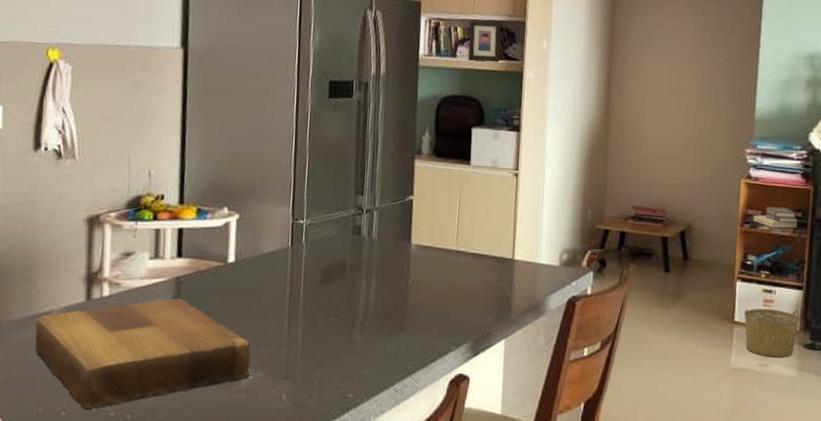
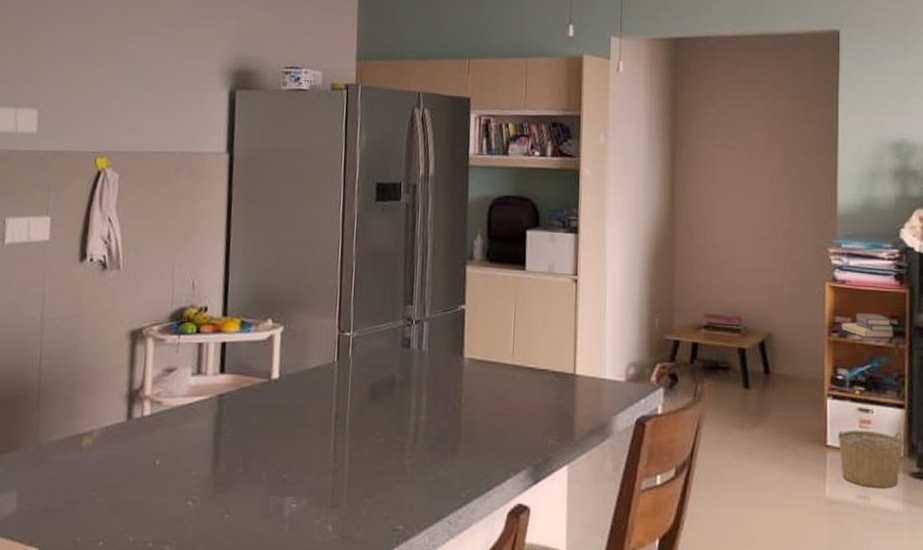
cutting board: present [34,298,251,409] -> none [74,418,295,539]
picture frame: present [468,20,501,63] -> none [520,116,555,160]

